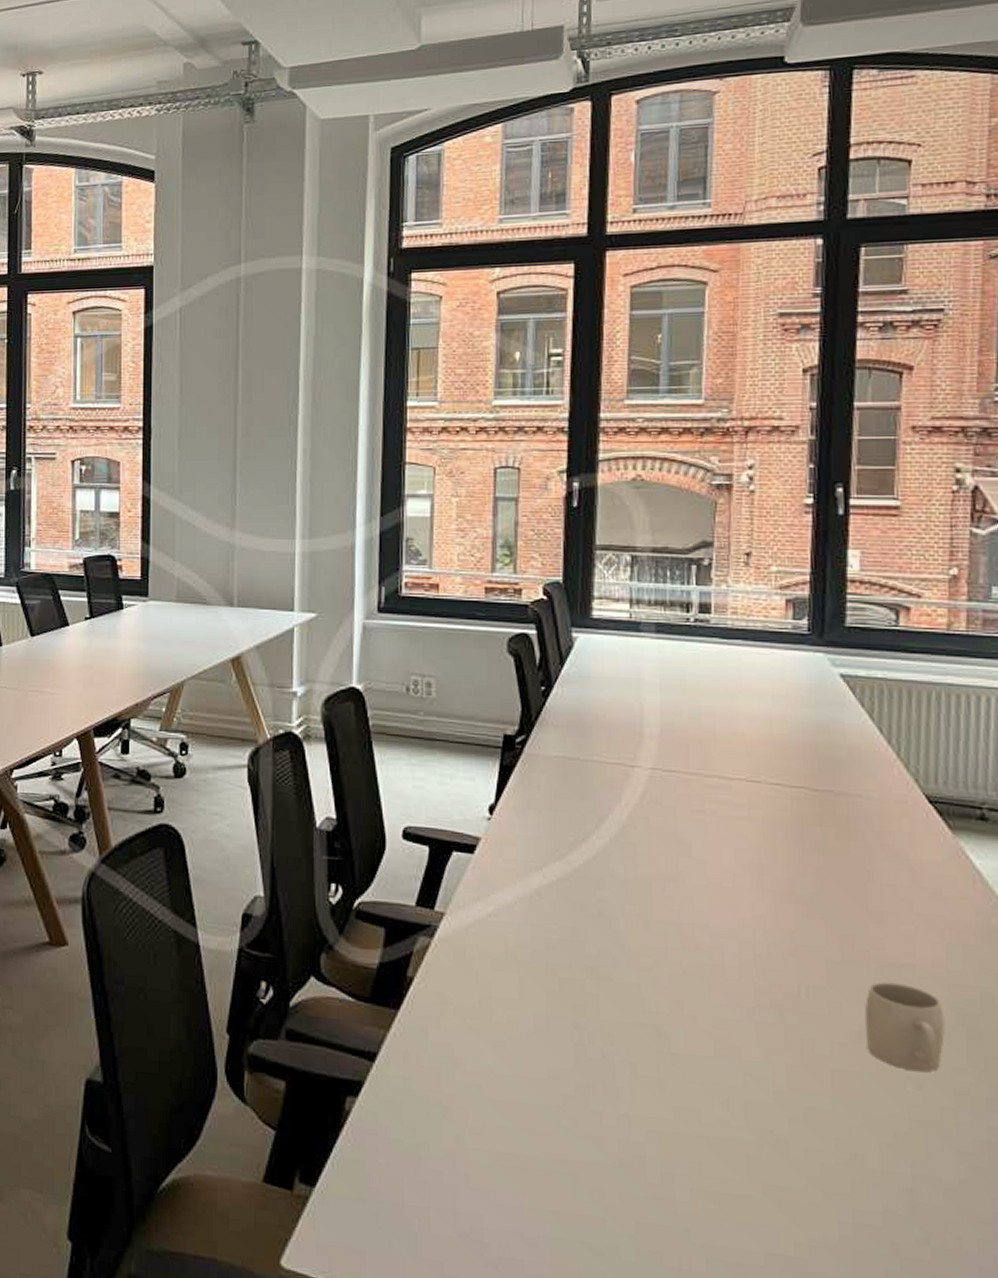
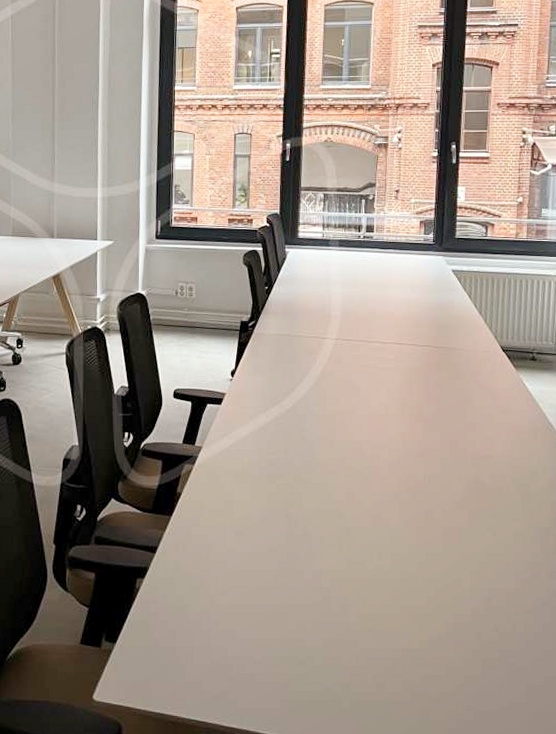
mug: present [864,981,945,1072] -> none [462,468,509,524]

